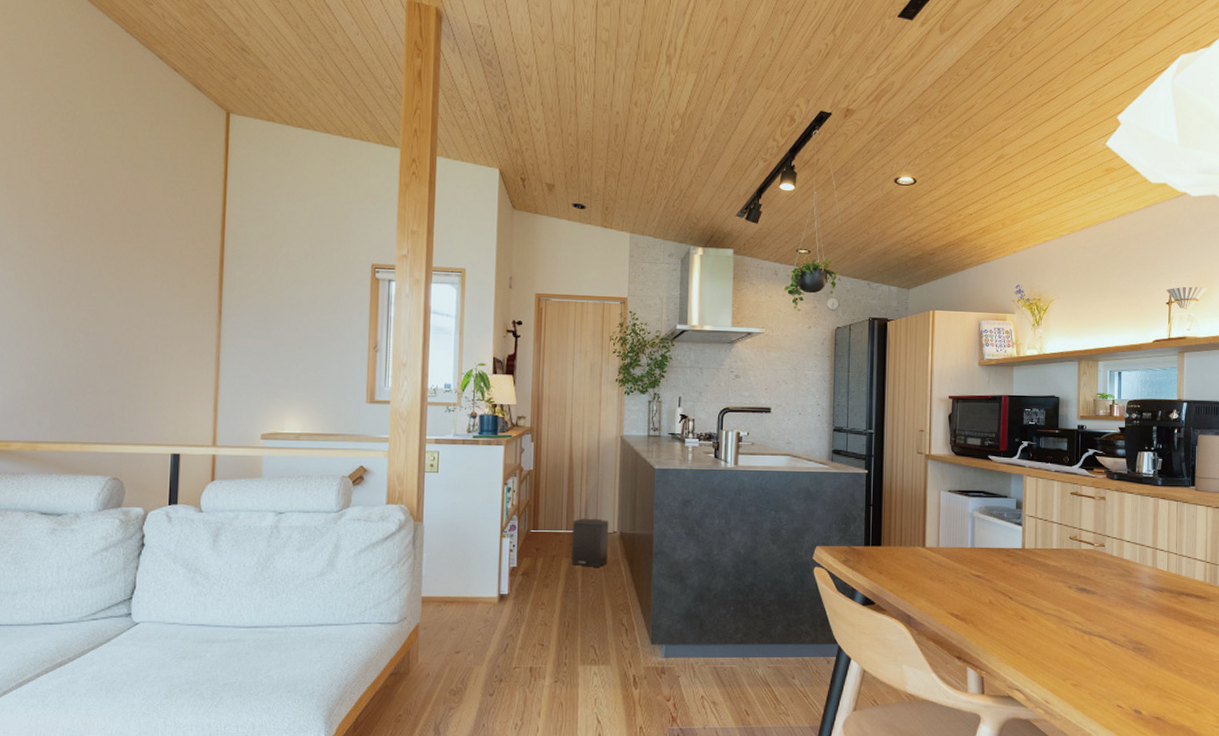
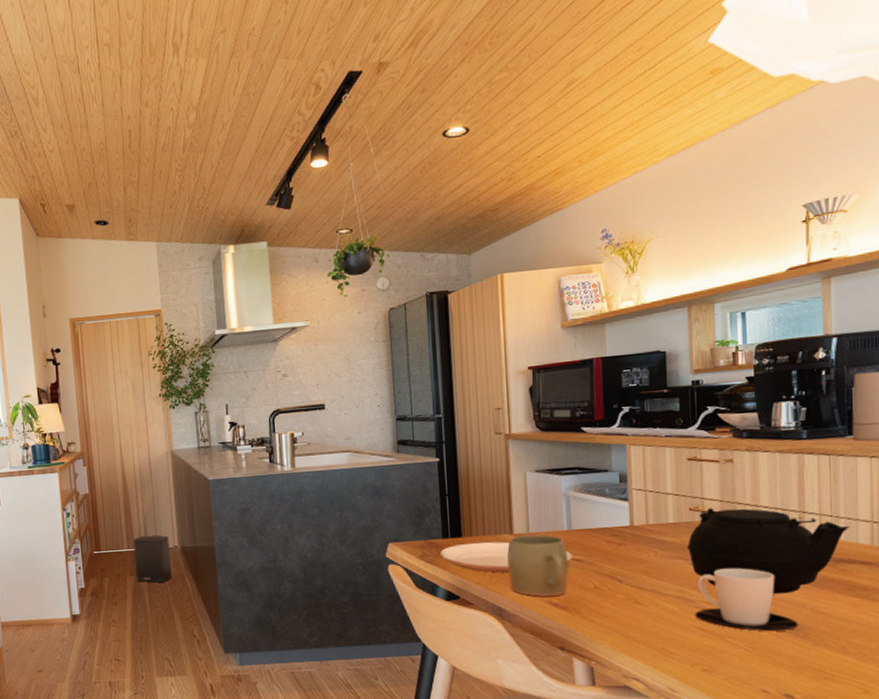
plate: none [861,552,974,583] -> present [440,541,573,573]
mug: none [918,549,970,609] -> present [506,534,569,597]
teapot: none [1065,538,1190,619] -> present [686,508,850,595]
cup: none [1069,593,1148,653] -> present [695,568,799,632]

